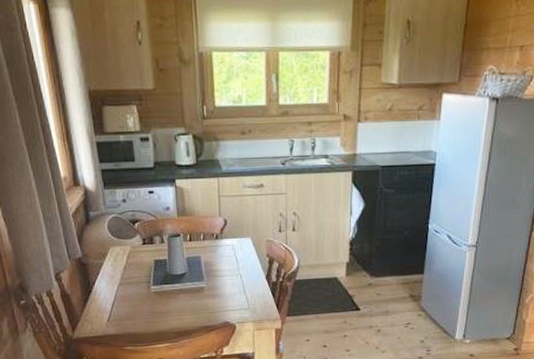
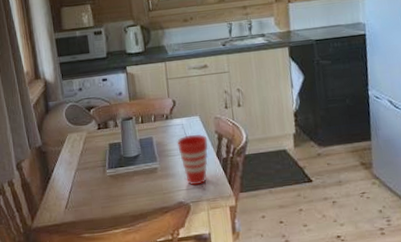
cup: none [225,256,259,307] -> present [176,134,209,186]

